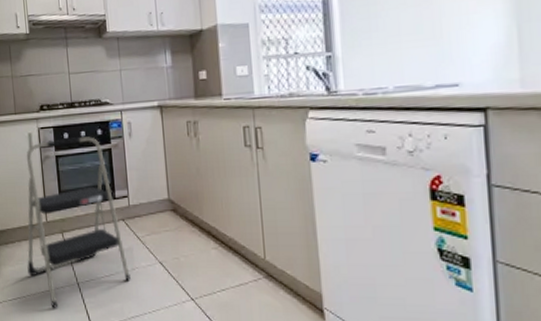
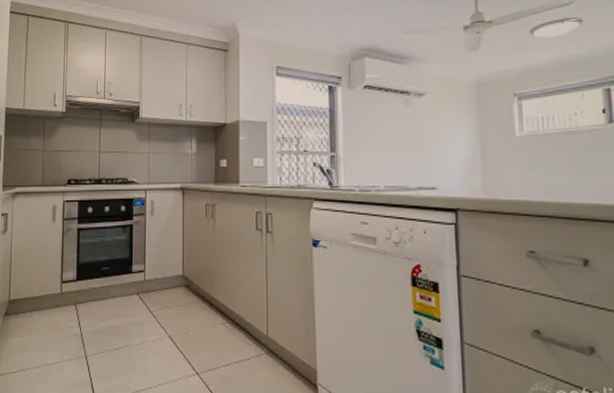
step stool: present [26,137,131,308] -> none [35,212,139,381]

